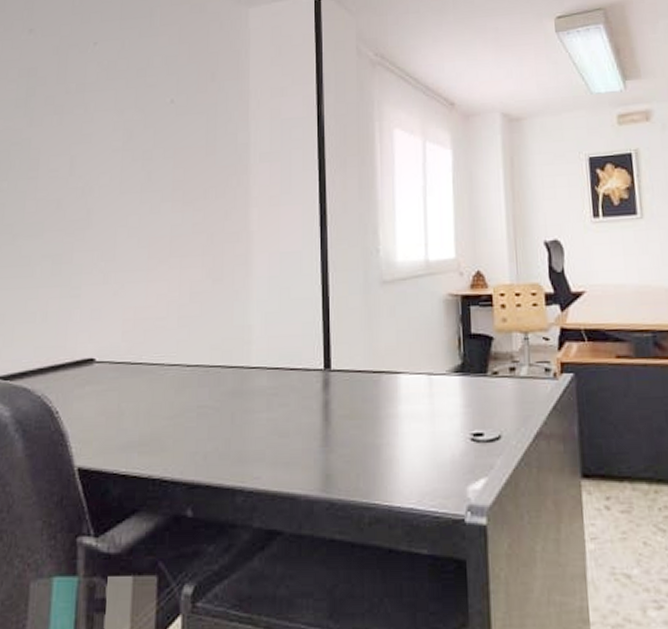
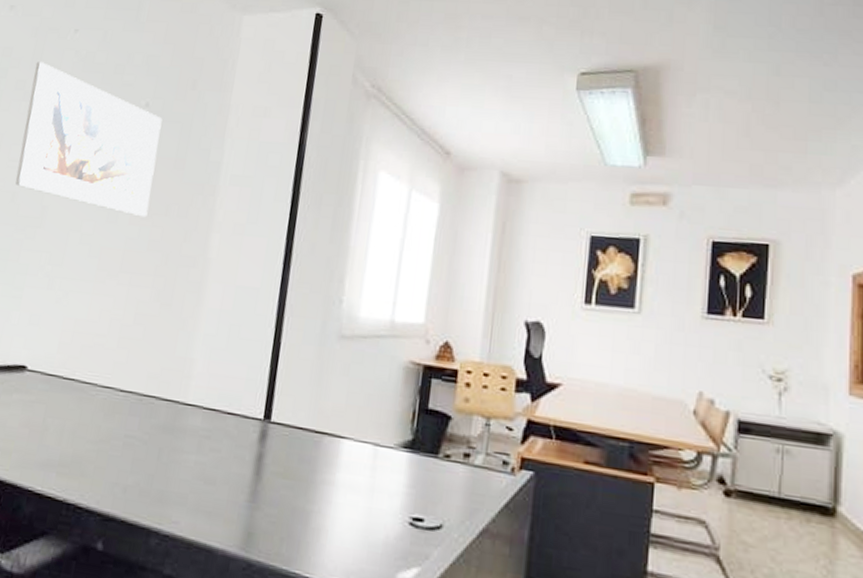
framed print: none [58,77,189,204] -> present [15,62,163,218]

